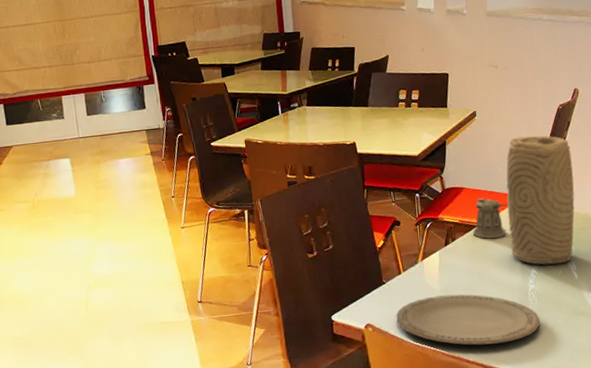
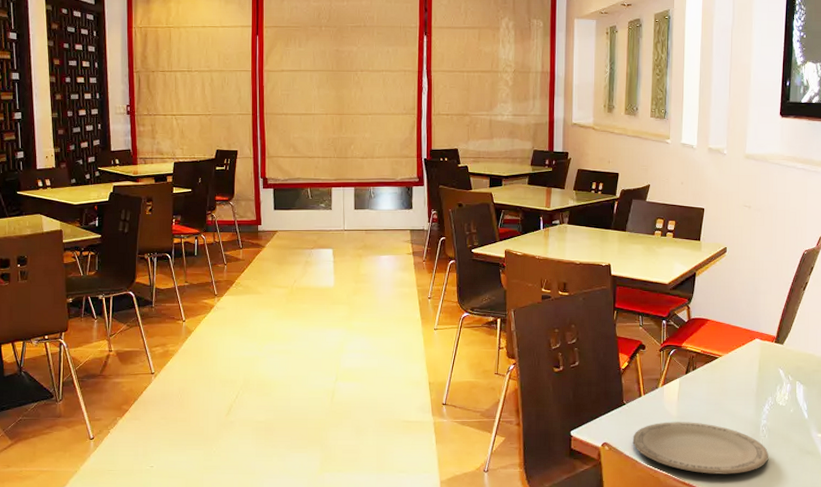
pepper shaker: present [473,198,508,239] -> none [713,331,749,372]
vase: present [506,135,575,265] -> none [747,276,812,402]

